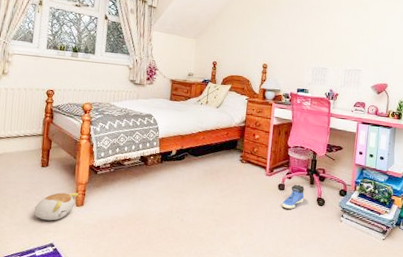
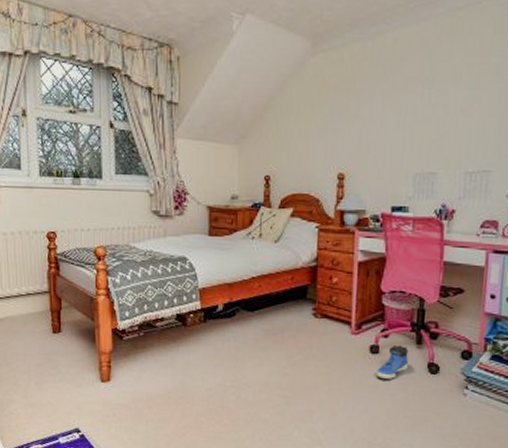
plush toy: present [34,192,79,221] -> none [50,364,103,401]

